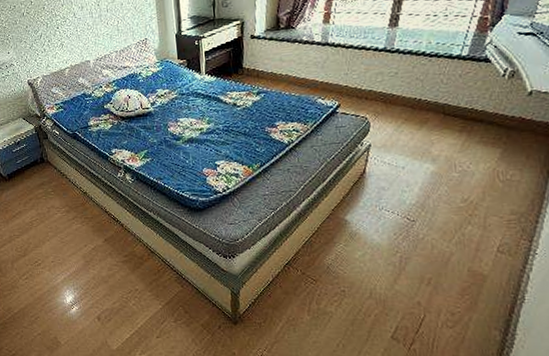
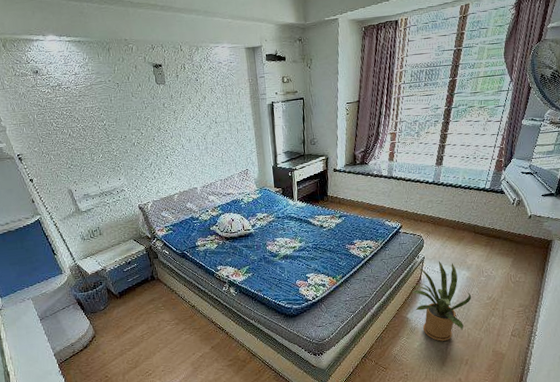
house plant: none [353,149,437,252] -> present [412,260,471,341]

